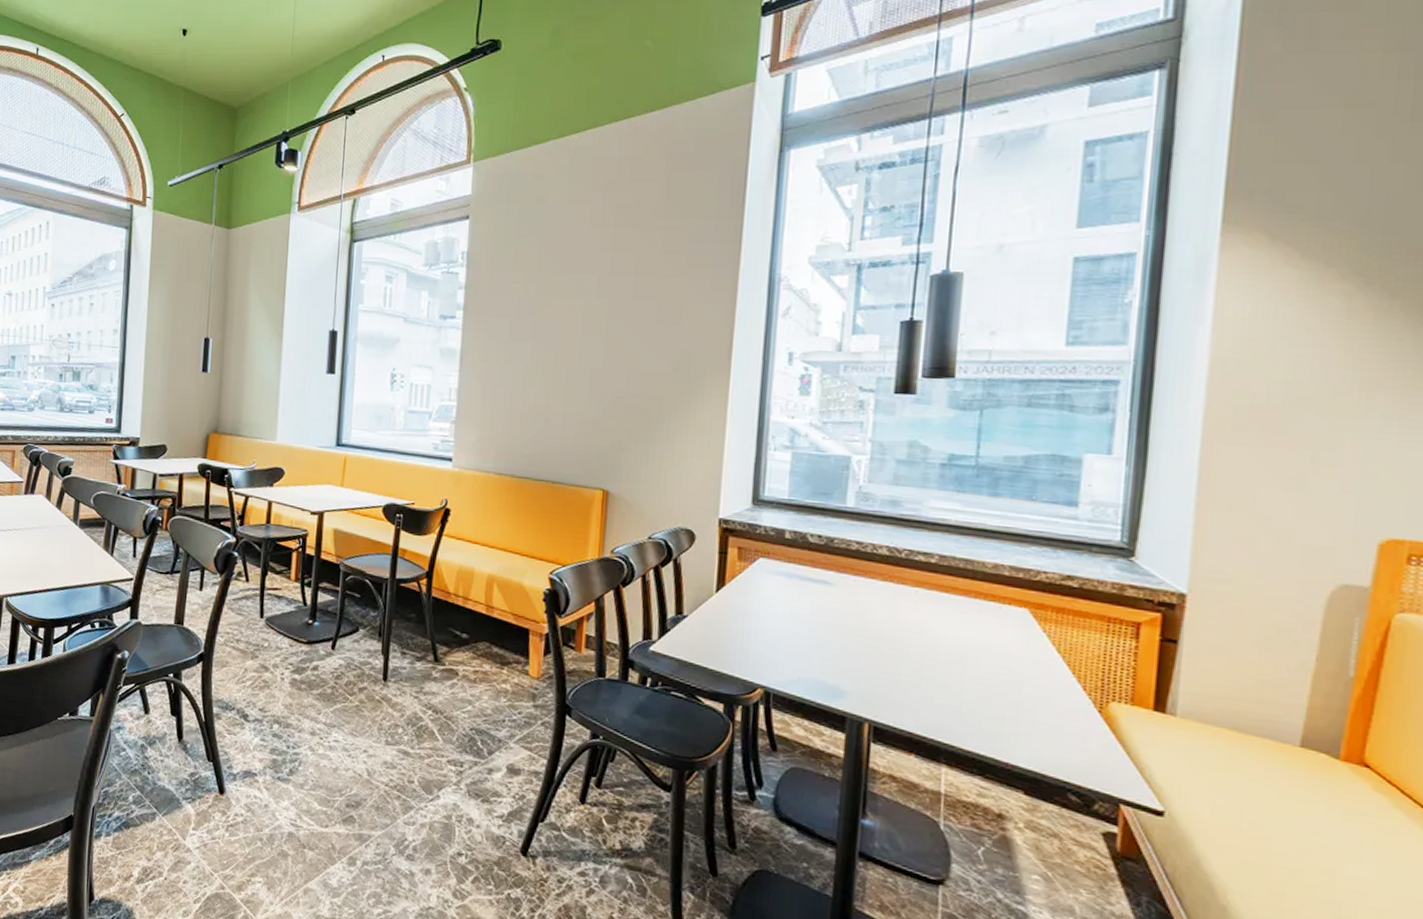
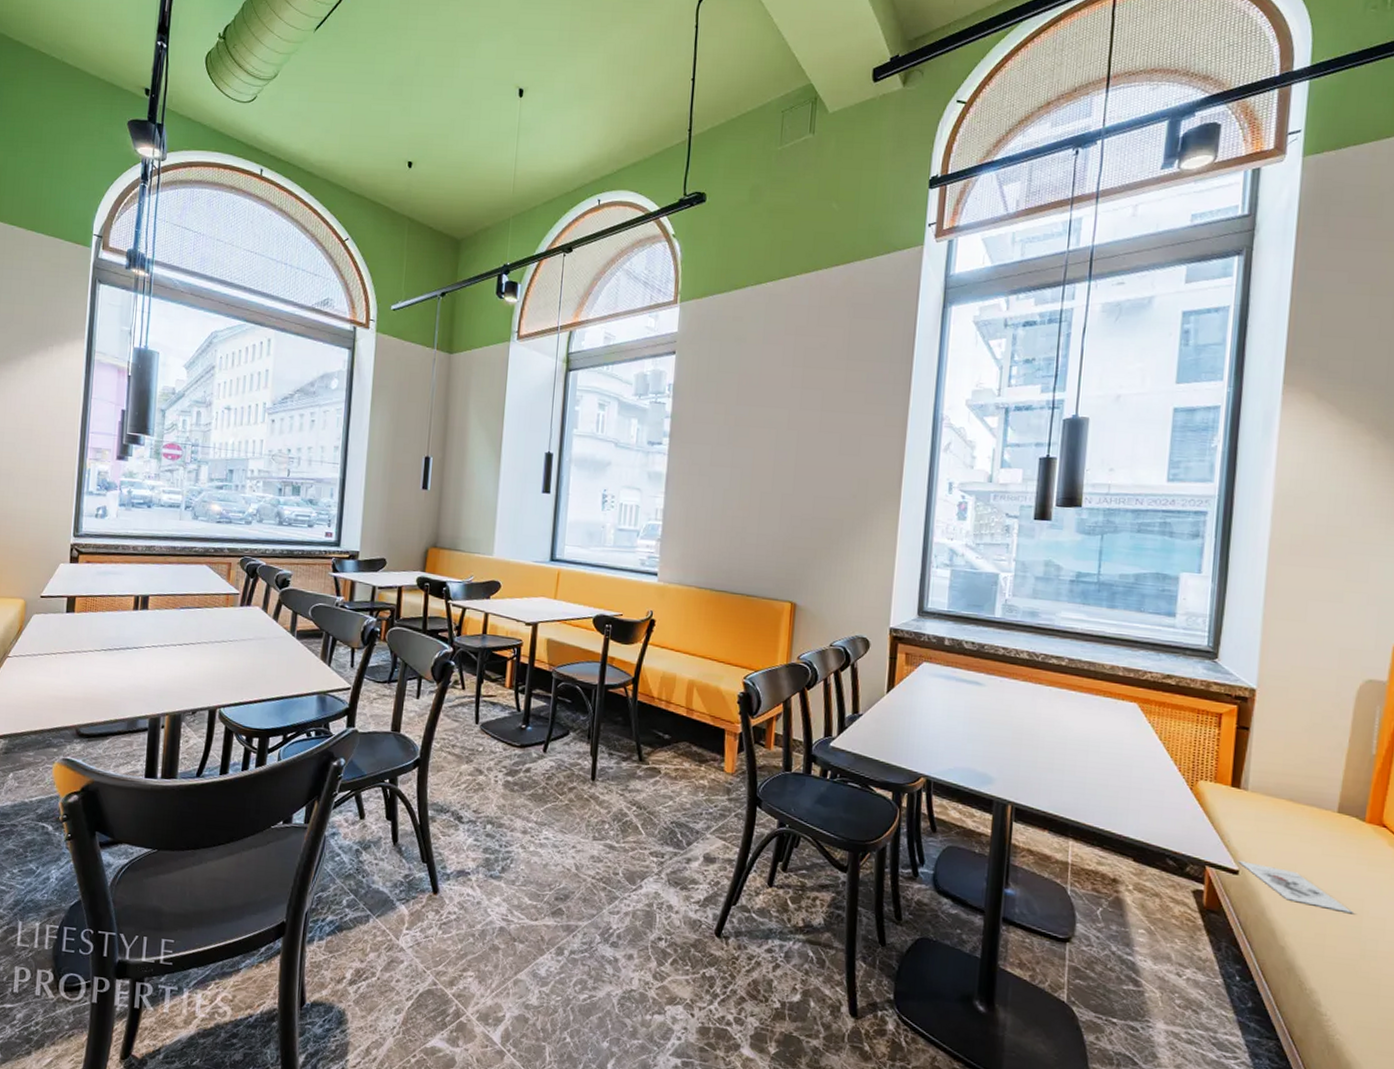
architectural model: none [1163,800,1325,871] -> present [1238,861,1355,913]

